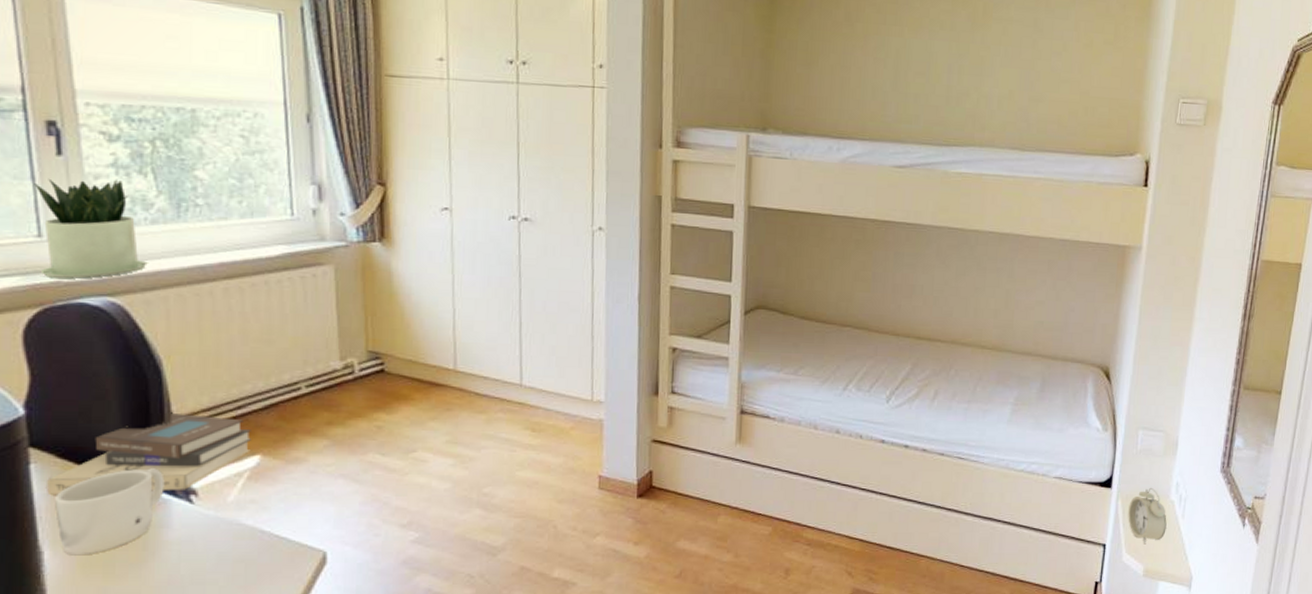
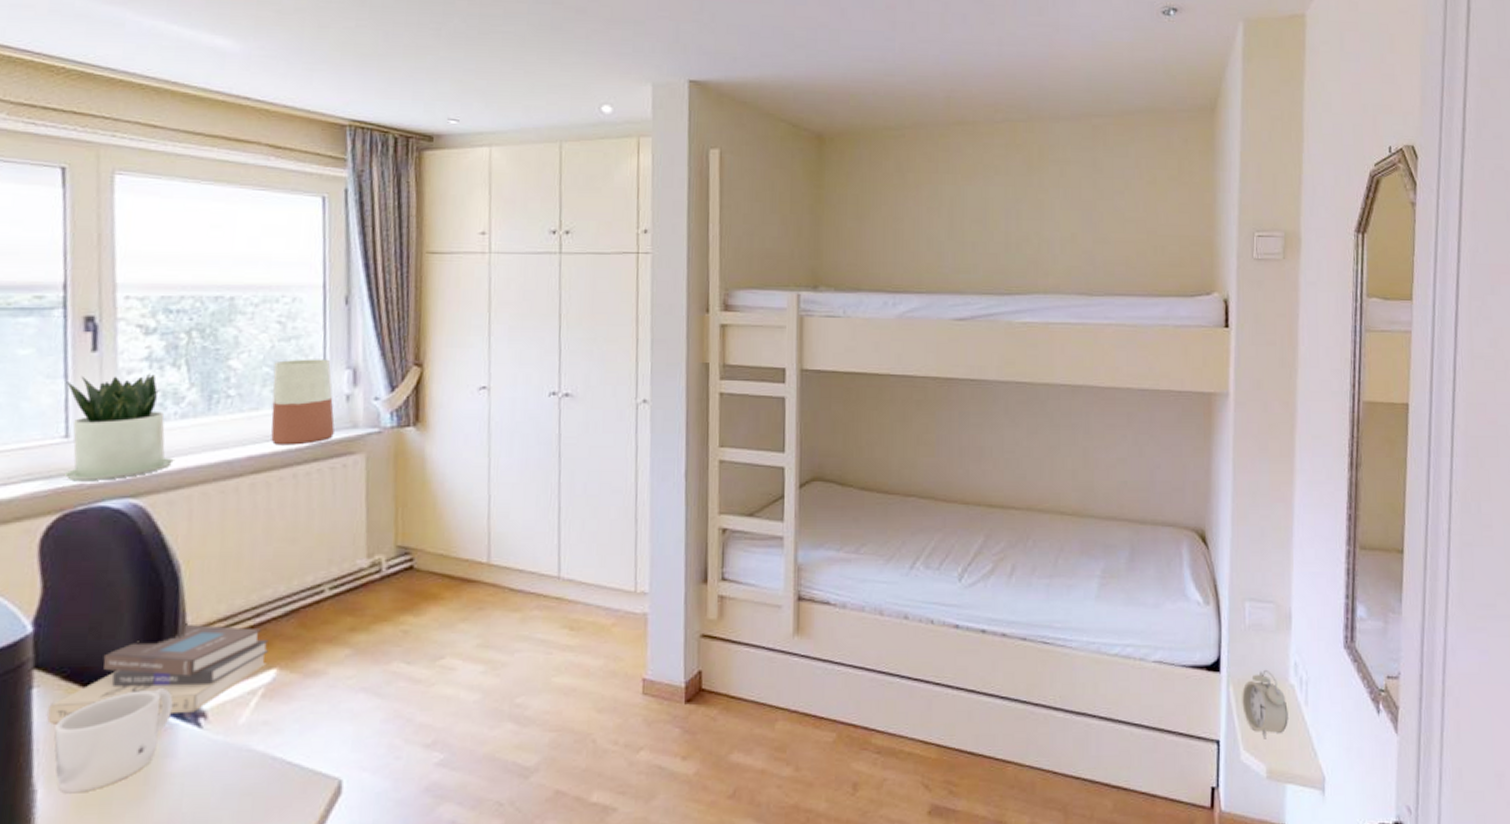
vase: none [239,172,302,254] -> present [271,359,335,445]

